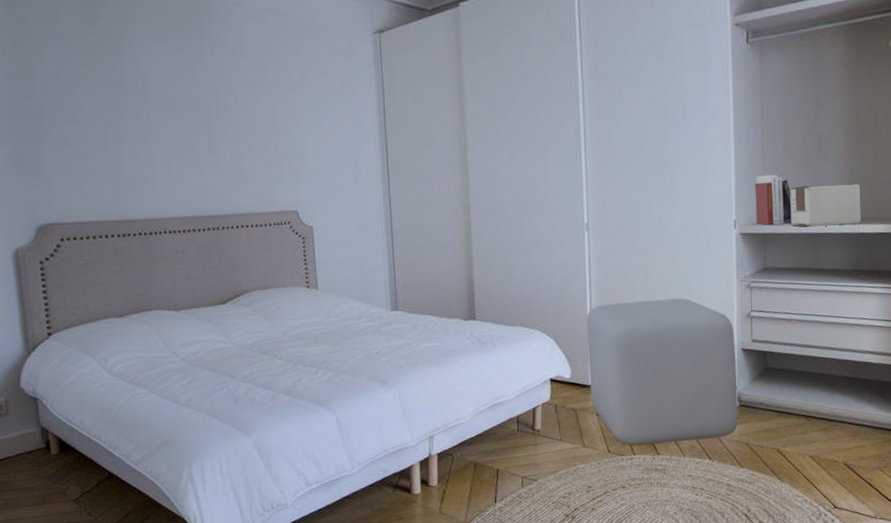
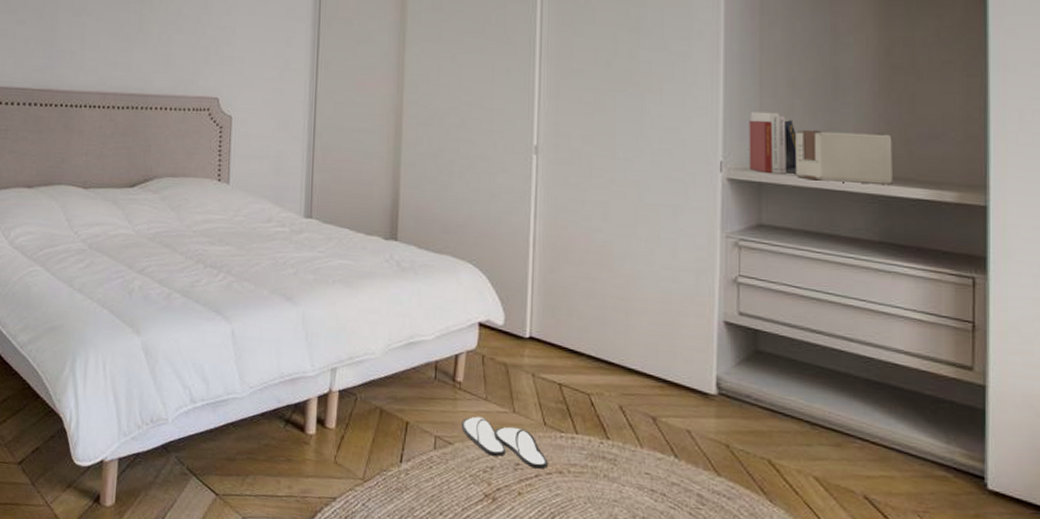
slippers: none [542,454,613,488] -> present [461,416,548,469]
pouf: present [586,298,738,446] -> none [526,242,717,432]

